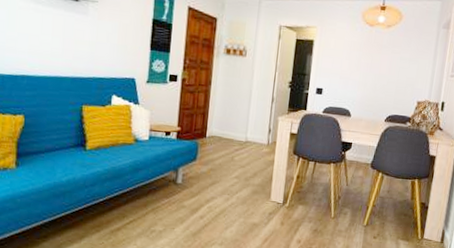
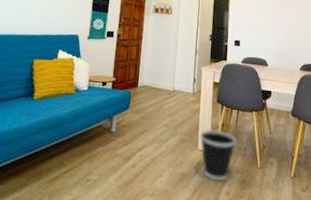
wastebasket: none [273,180,312,230] -> present [200,129,237,181]

